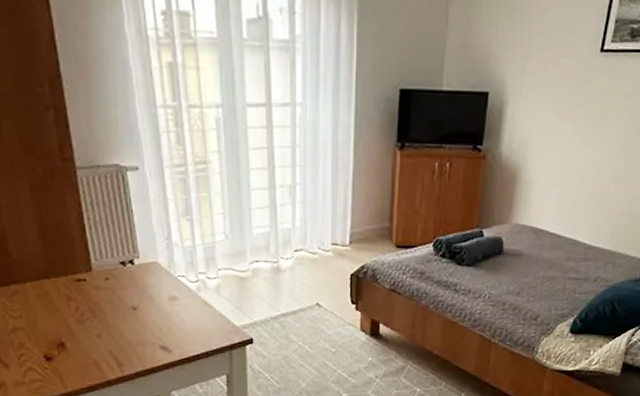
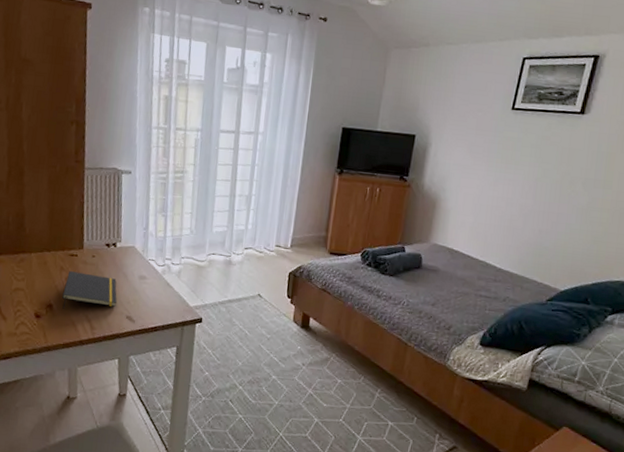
notepad: none [75,300,145,346] -> present [62,271,117,309]

